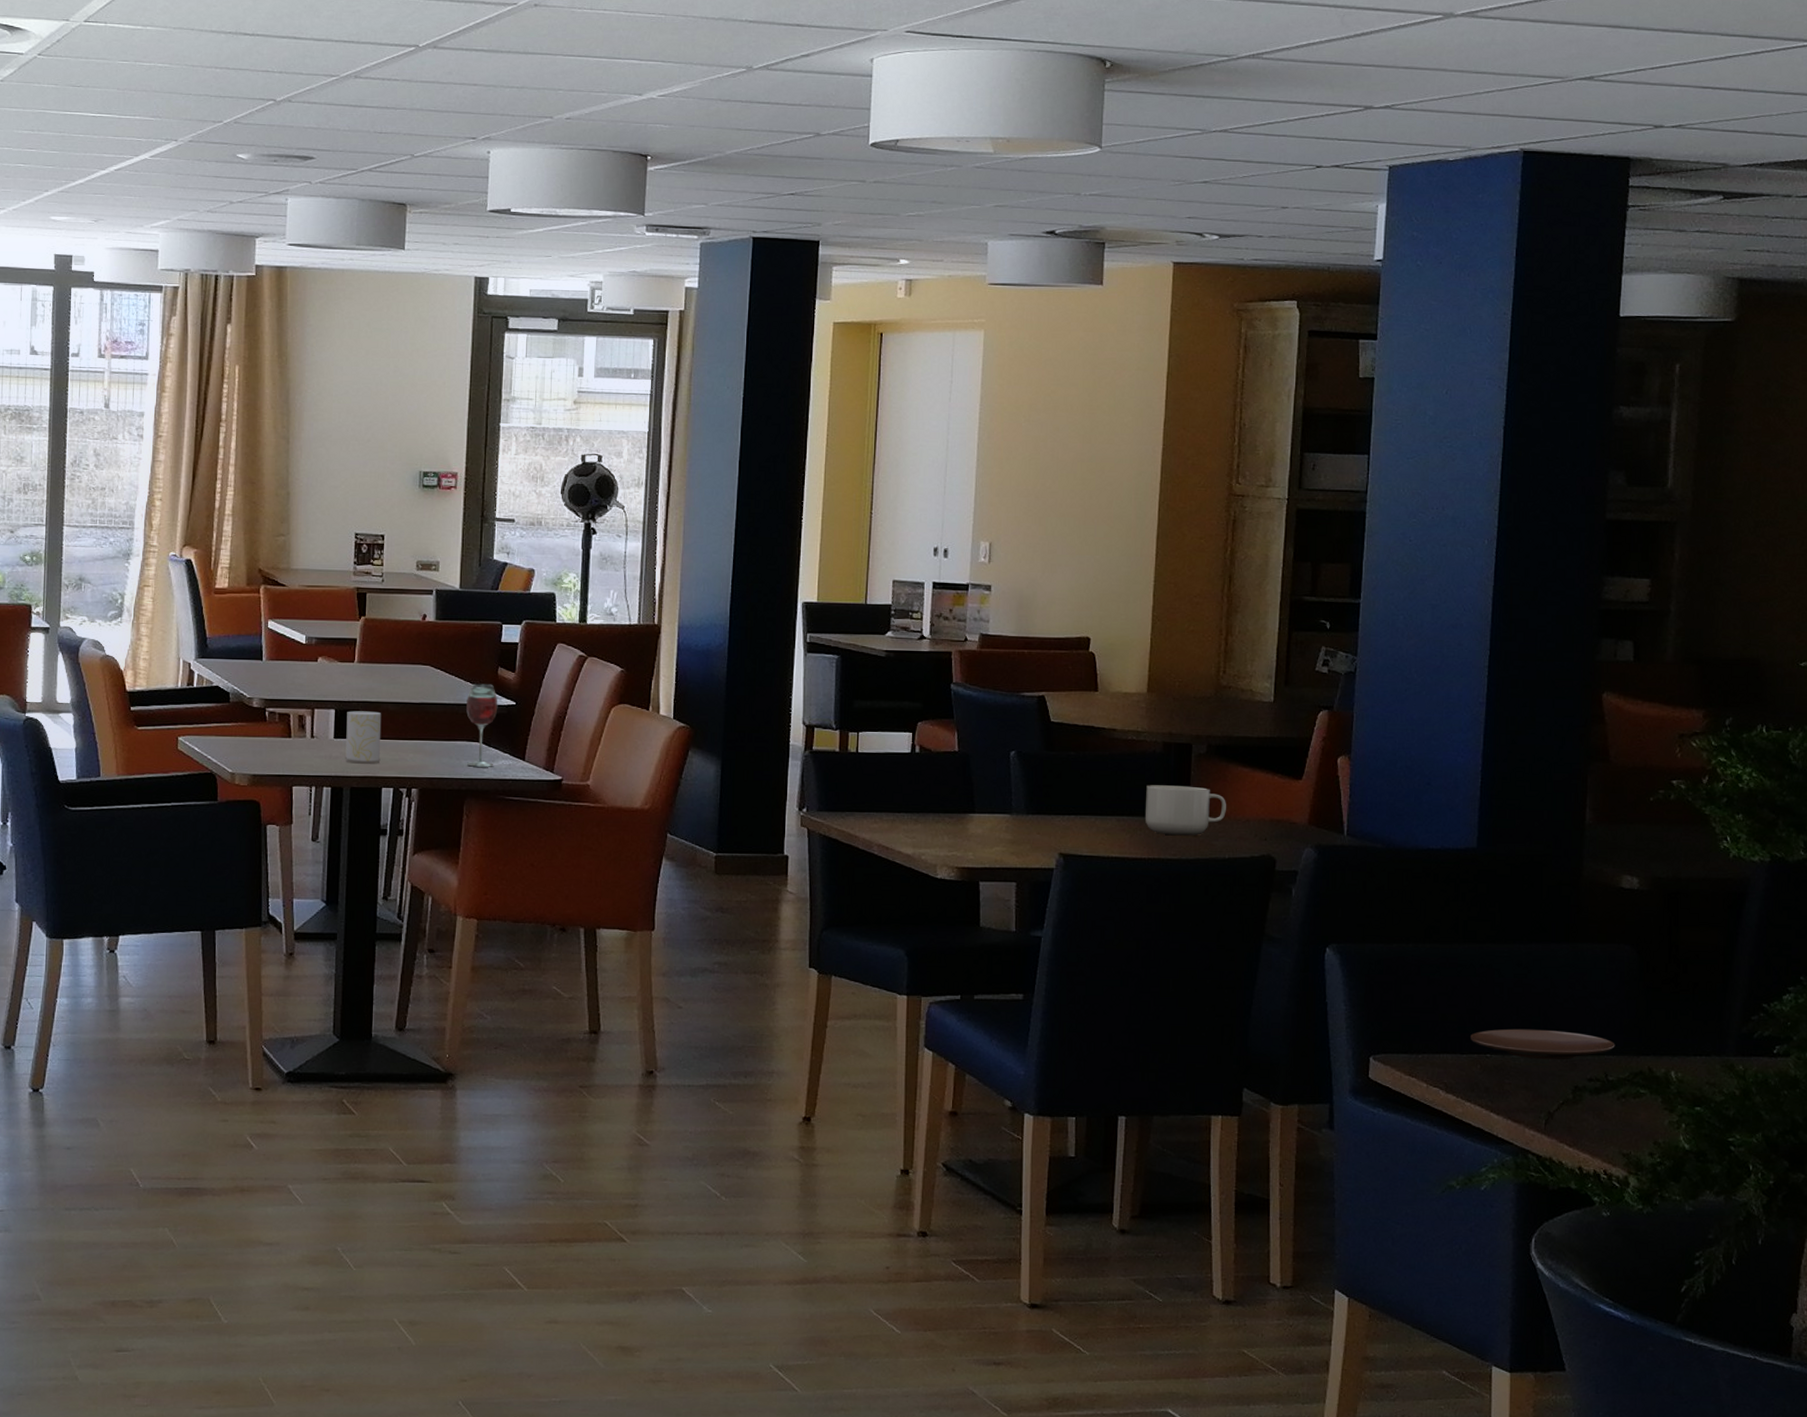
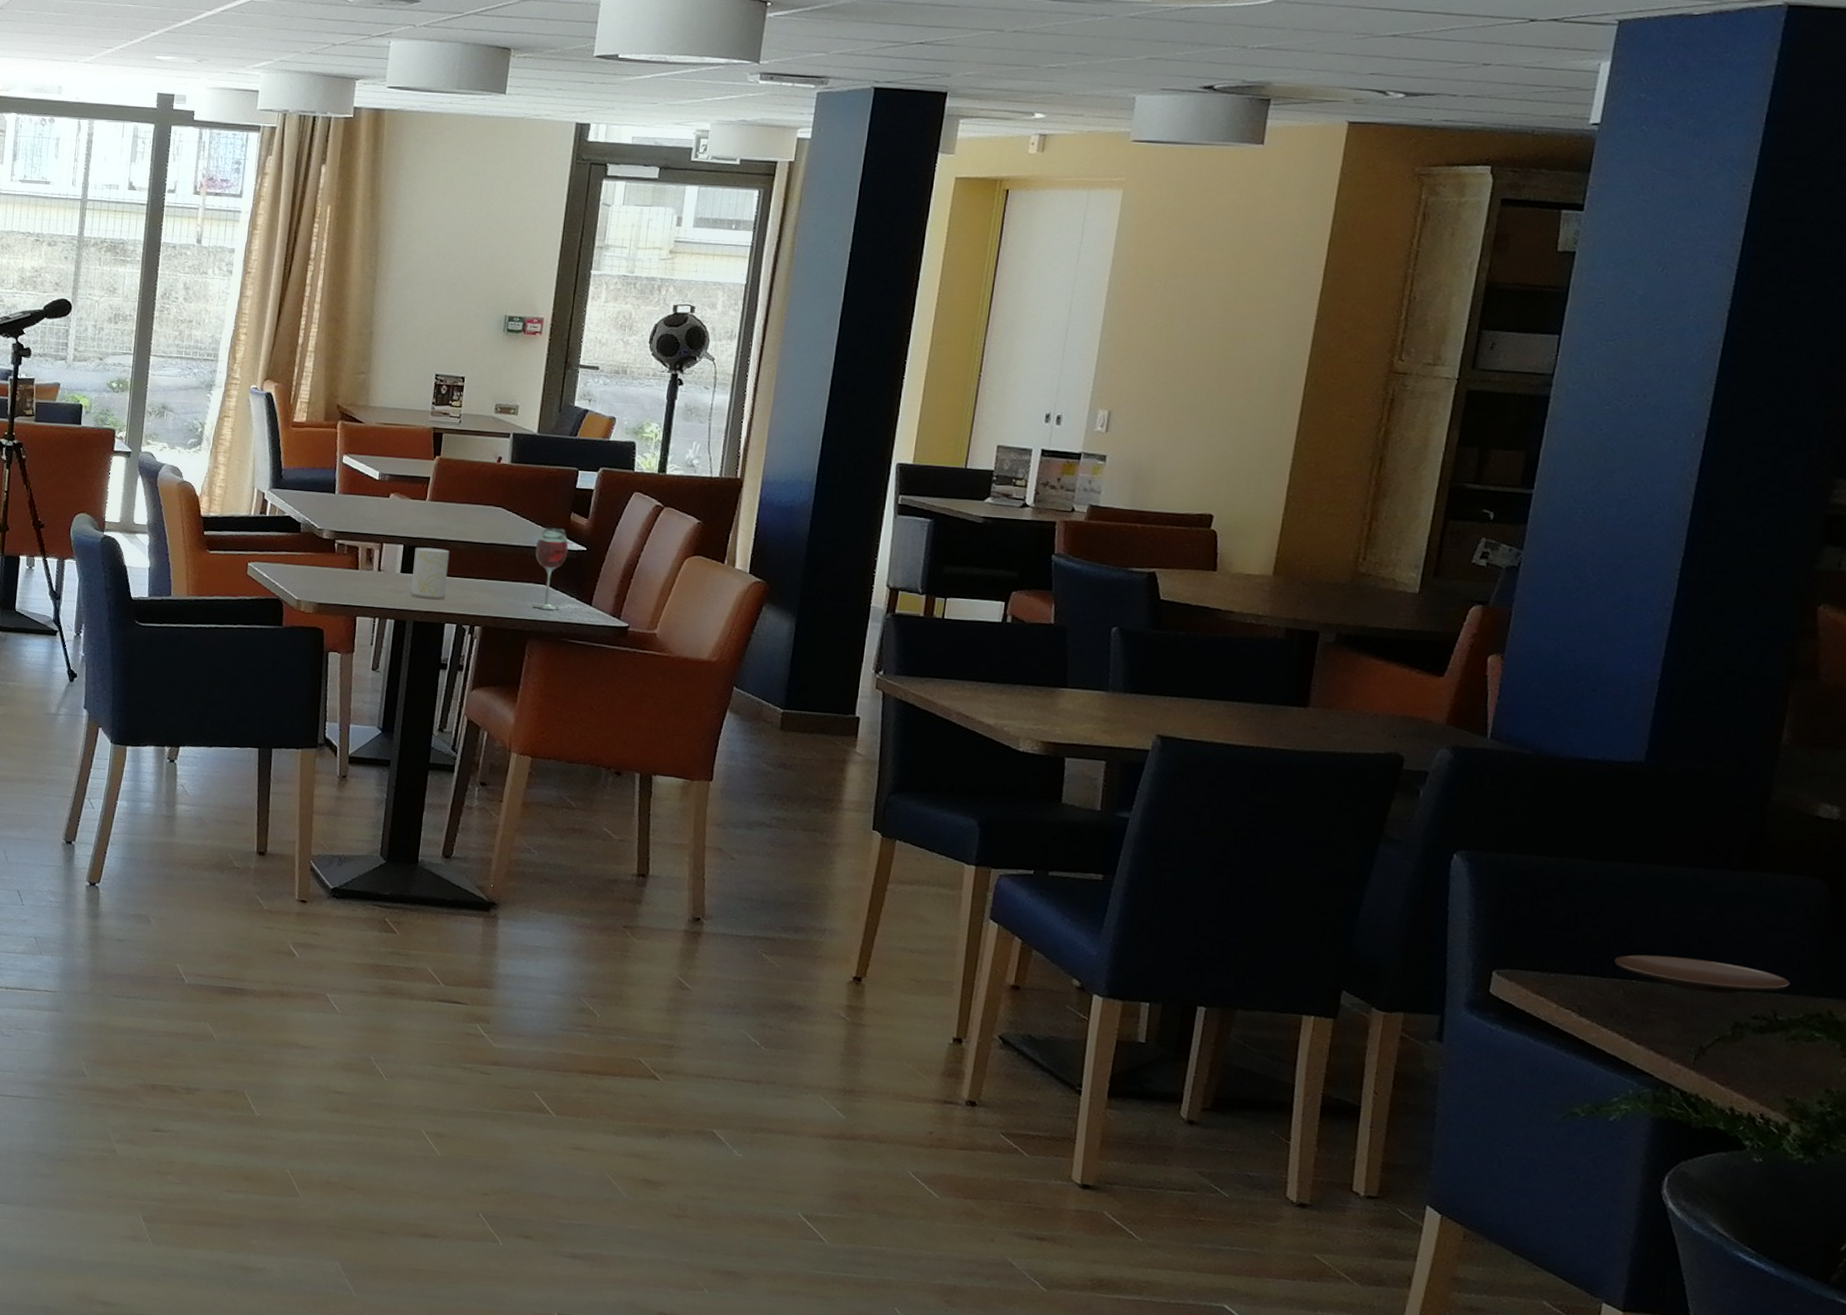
cup: present [1144,785,1226,836] -> none [1257,671,1353,728]

